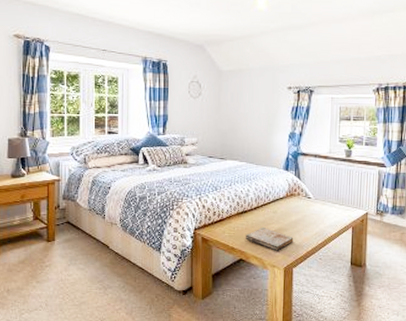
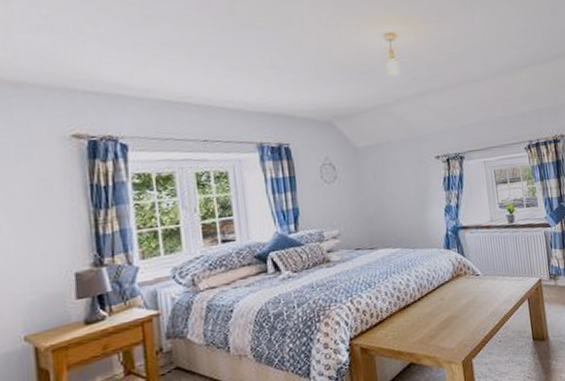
book: present [246,226,294,251] -> none [413,318,468,344]

